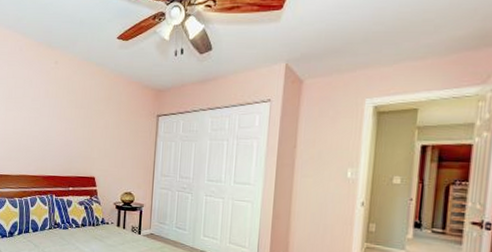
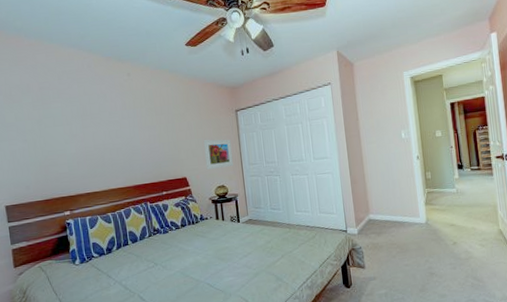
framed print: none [116,142,146,175] -> present [203,139,234,170]

